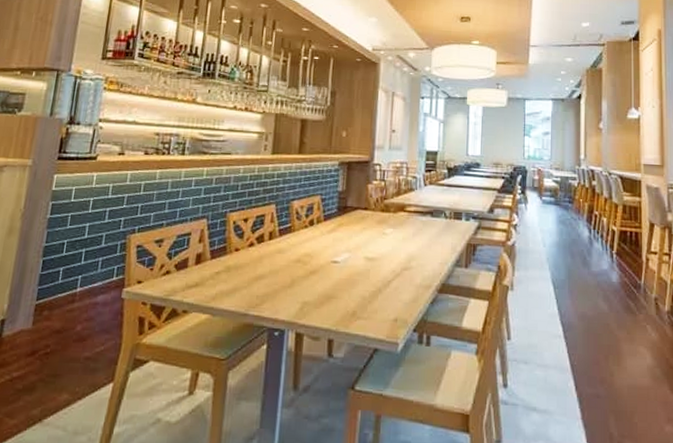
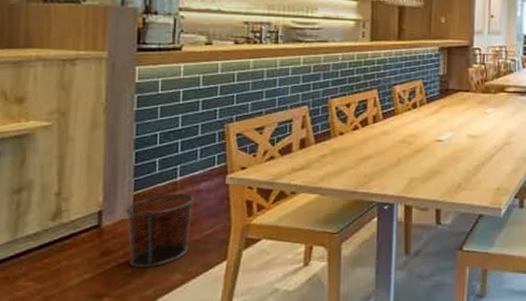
waste bin: none [22,305,92,384] -> present [124,193,196,268]

